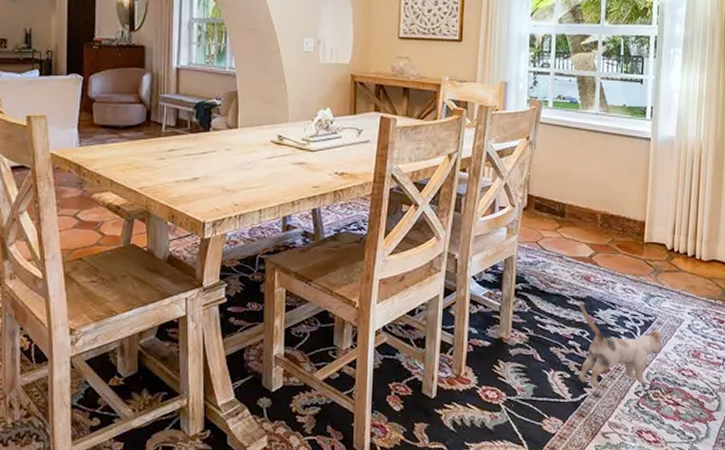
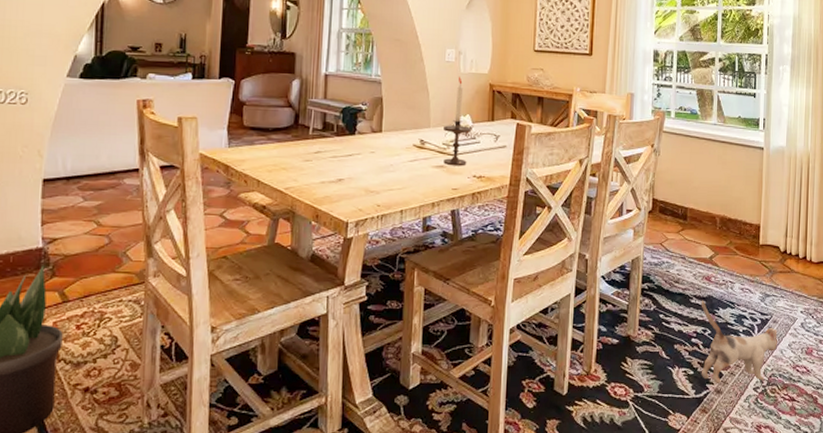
candlestick: none [303,67,332,163] -> present [443,76,471,166]

